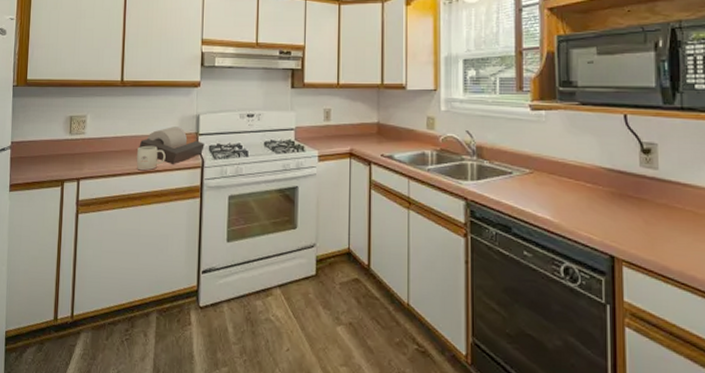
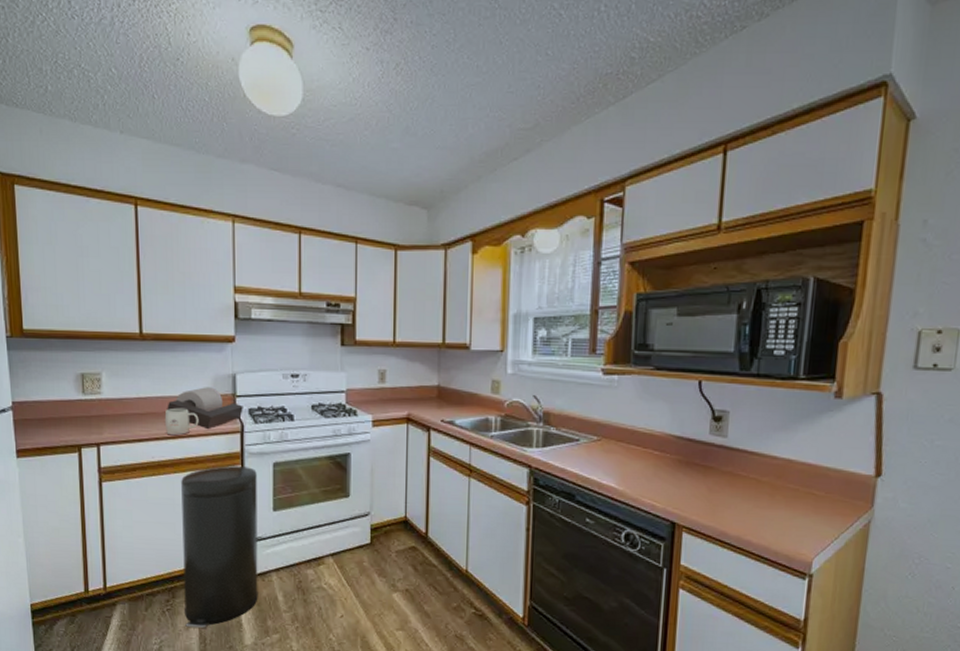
pedal bin: none [141,199,214,360] -> present [181,466,258,629]

